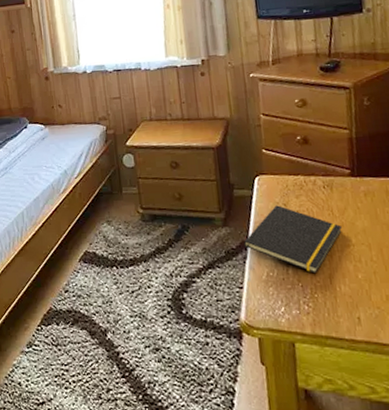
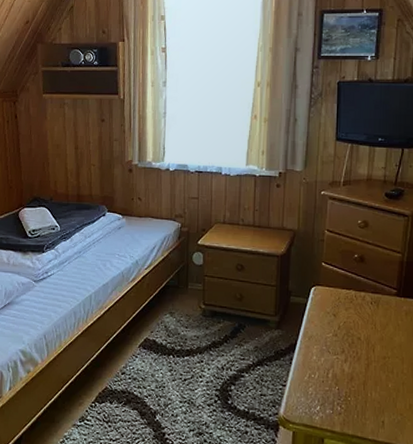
notepad: present [243,205,342,274] -> none [291,315,381,379]

